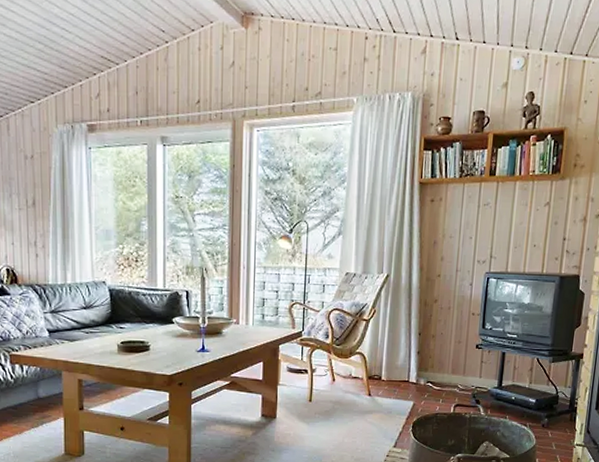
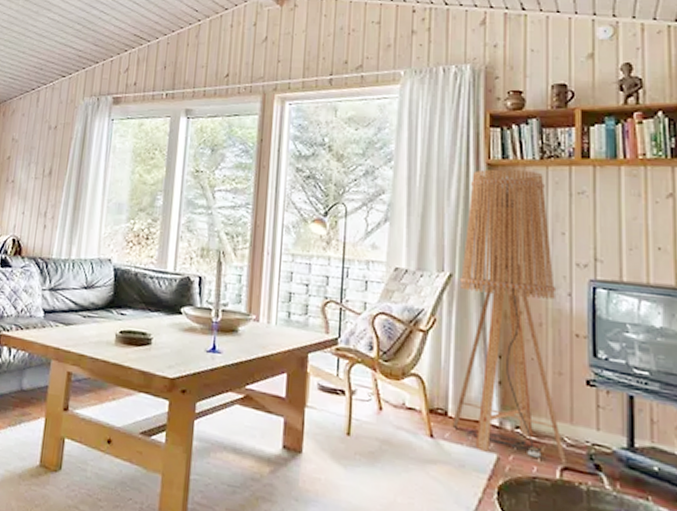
floor lamp: none [384,187,463,401] -> present [452,169,566,461]

